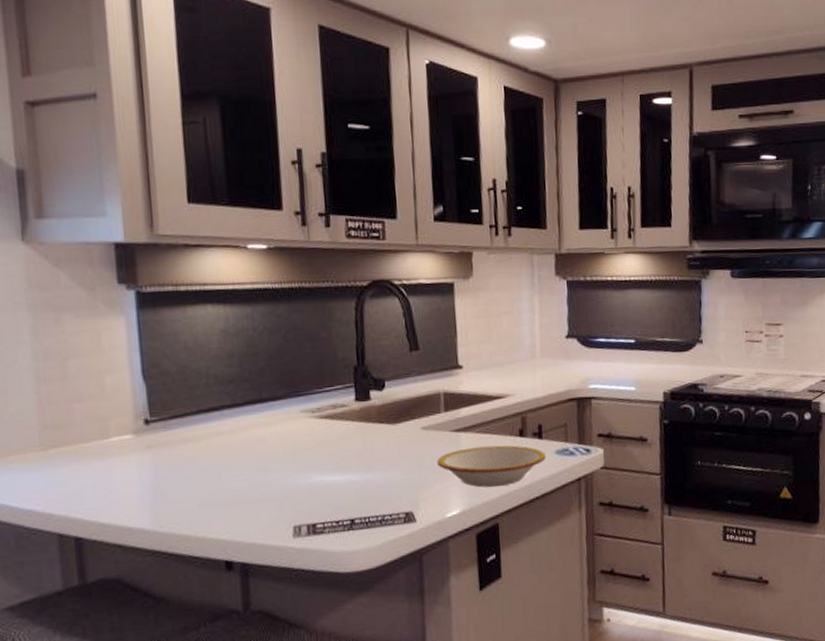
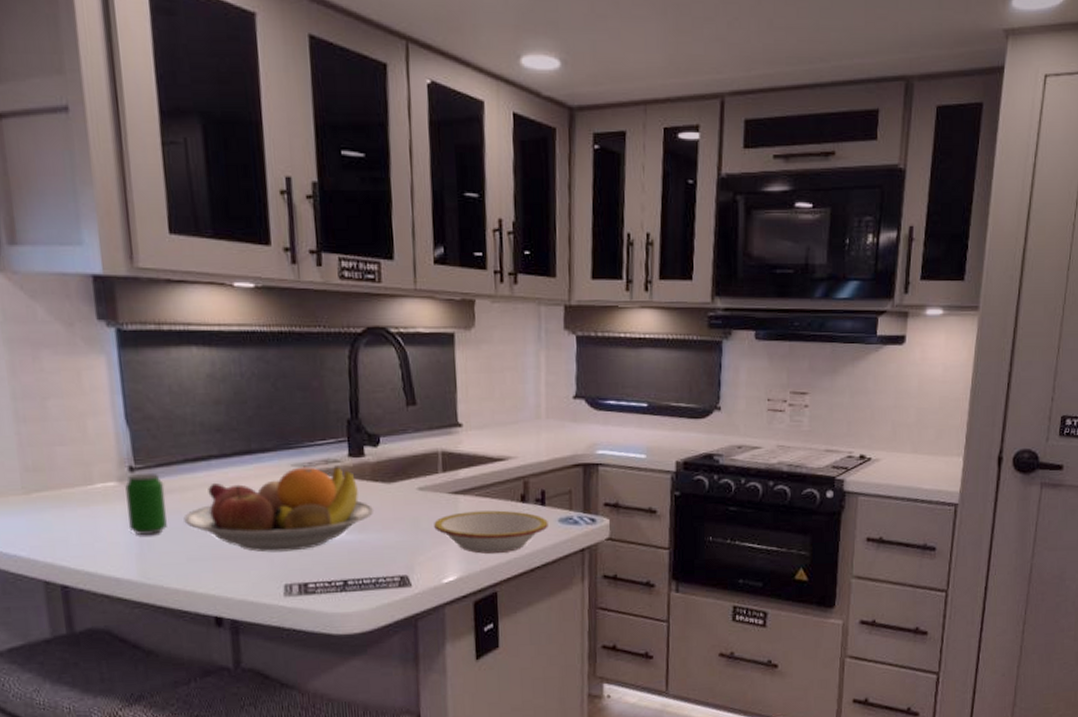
beverage can: none [139,424,180,485] -> present [124,472,167,535]
fruit bowl: none [196,410,379,496] -> present [183,466,373,553]

